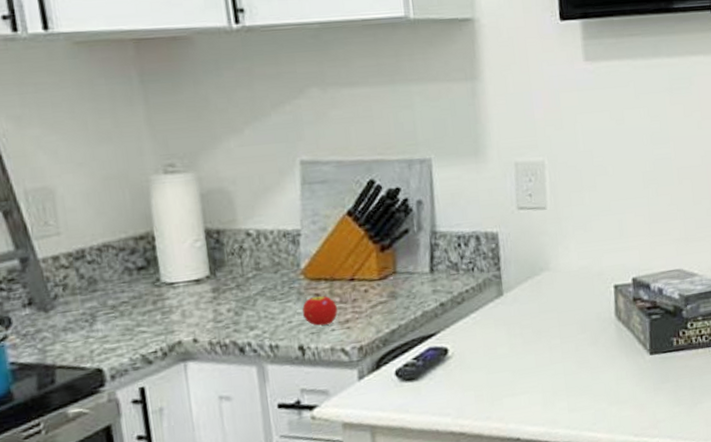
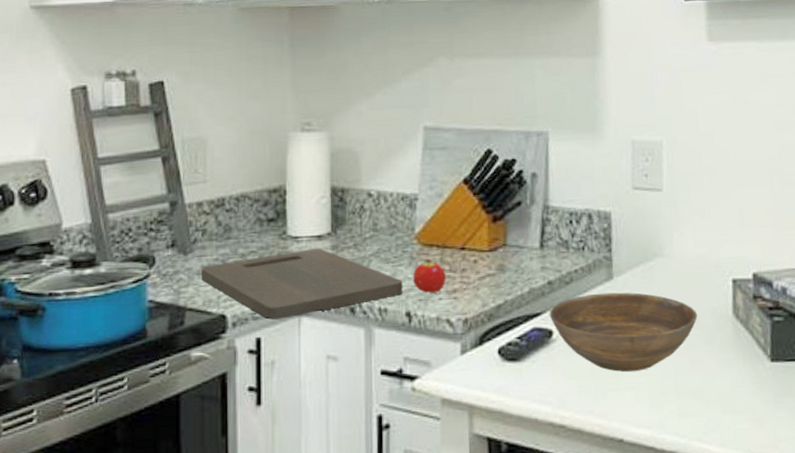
cutting board: none [66,292,293,369] -> present [200,249,403,321]
bowl: none [443,306,584,379] -> present [549,292,698,372]

